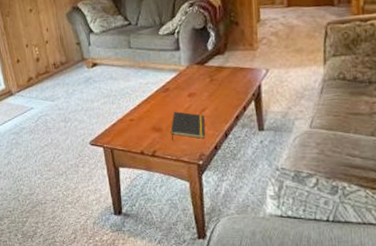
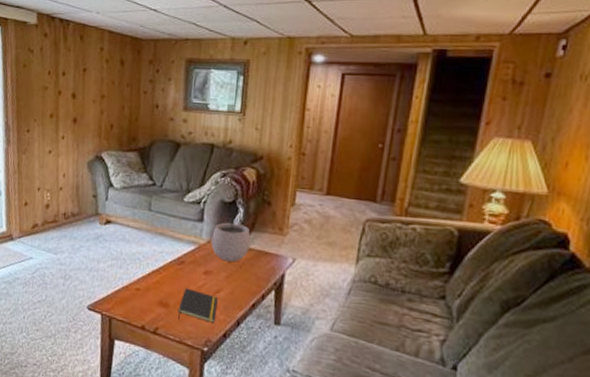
plant pot: none [189,37,226,82] -> present [211,213,251,262]

